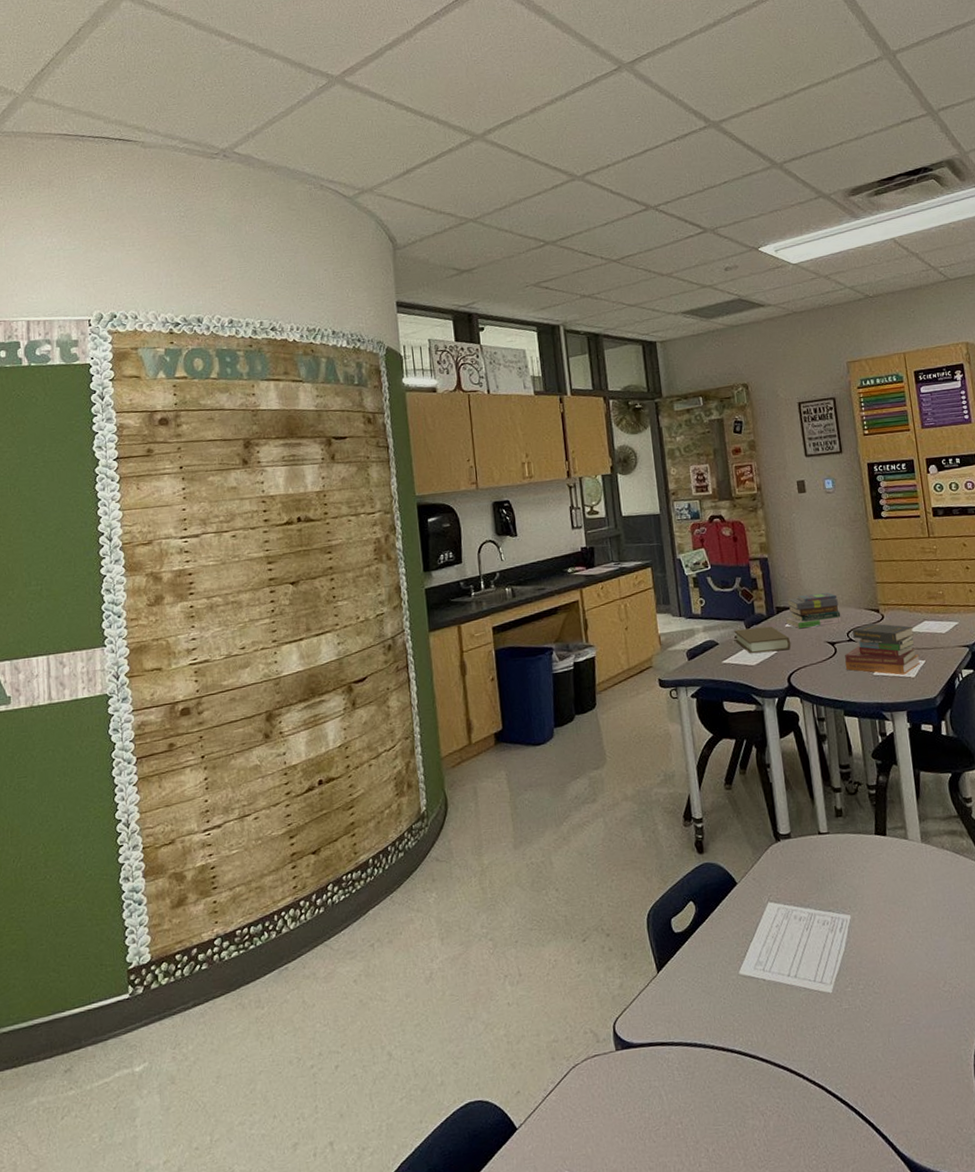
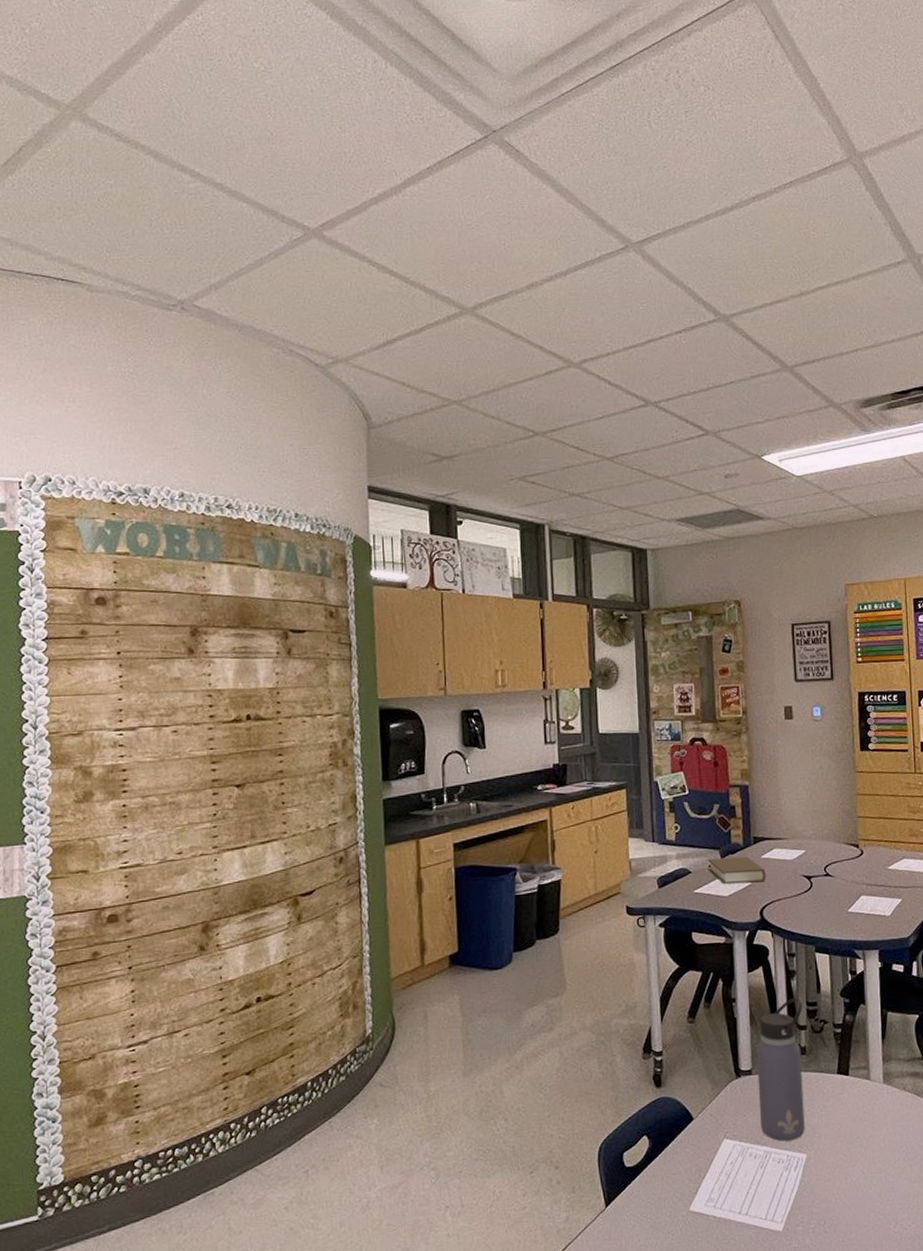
books: present [786,592,842,629] -> none [763,825,820,861]
water bottle: none [793,761,847,903] -> present [756,997,805,1142]
books: present [845,623,920,675] -> none [820,858,897,913]

